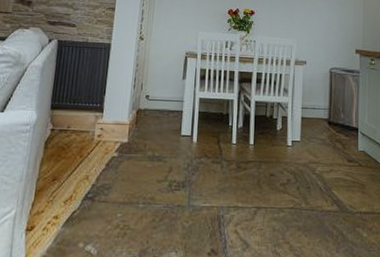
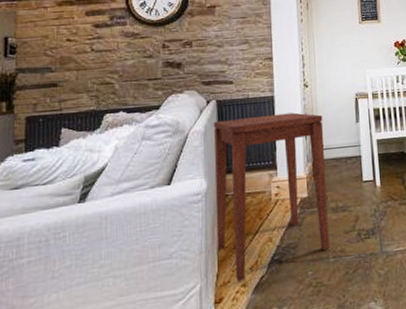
side table: none [36,59,153,213] -> present [214,112,330,282]

